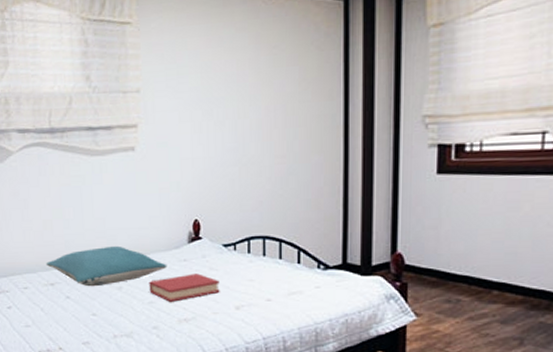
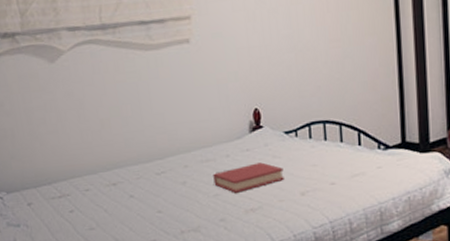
pillow: present [45,245,167,287] -> none [106,140,230,184]

